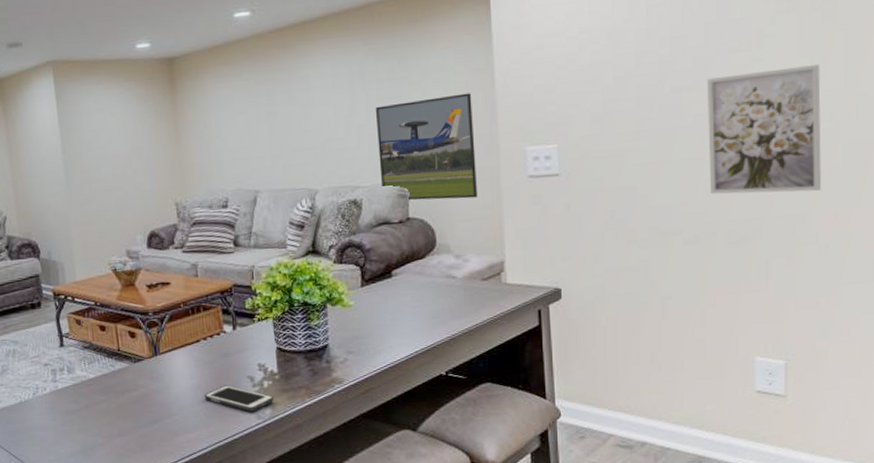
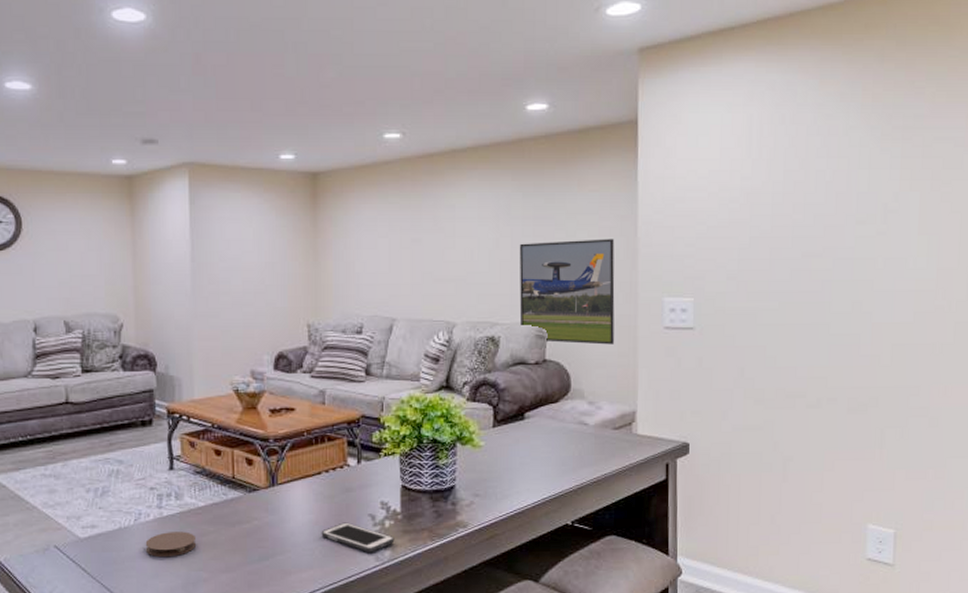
coaster: none [44,402,91,426] -> present [145,531,197,558]
wall art: present [708,64,821,195] -> none [833,244,937,365]

